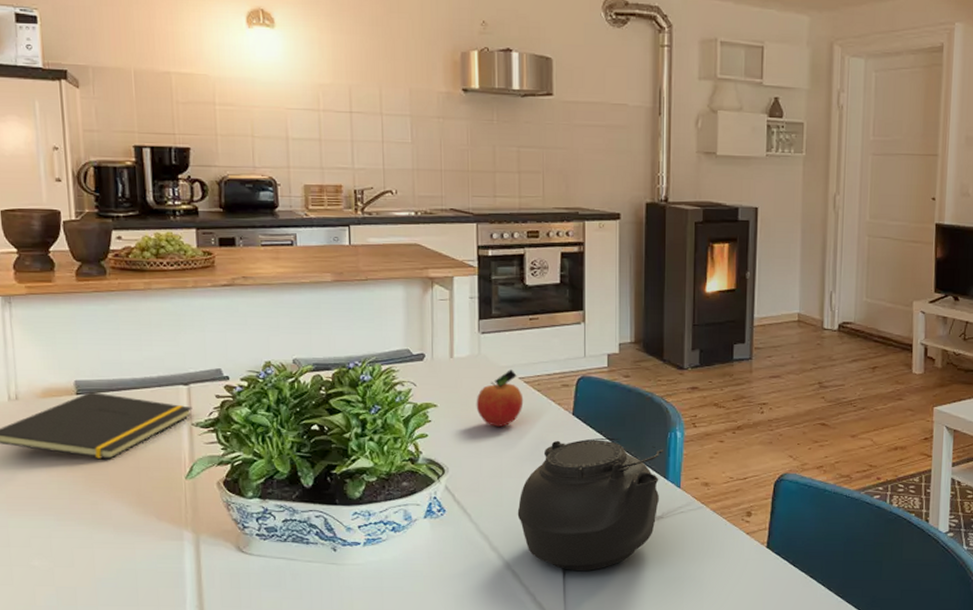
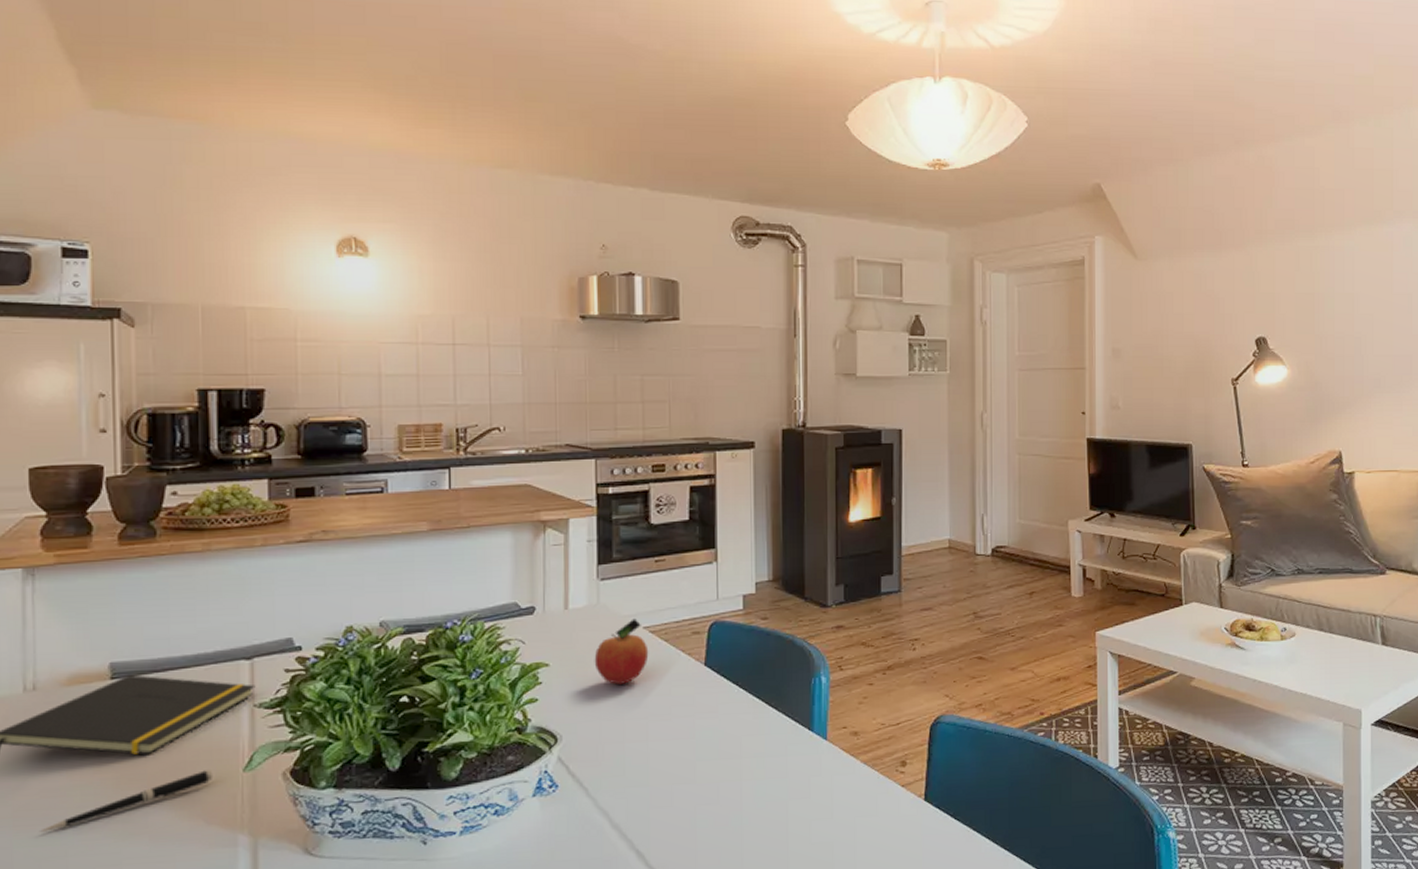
pen: none [27,476,162,516] -> present [38,770,213,832]
teapot: present [517,437,663,571] -> none [642,687,807,845]

